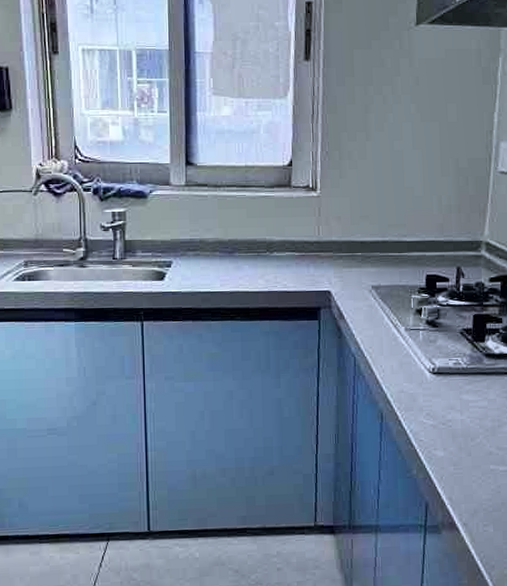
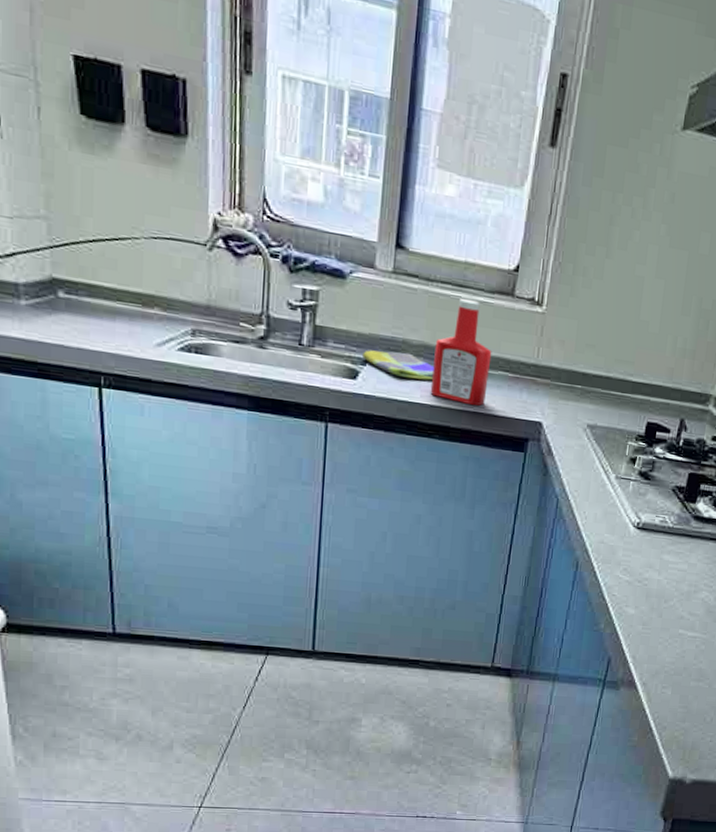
dish towel: none [167,250,230,272] -> present [363,350,435,381]
ketchup bottle: none [228,197,278,286] -> present [430,299,492,407]

